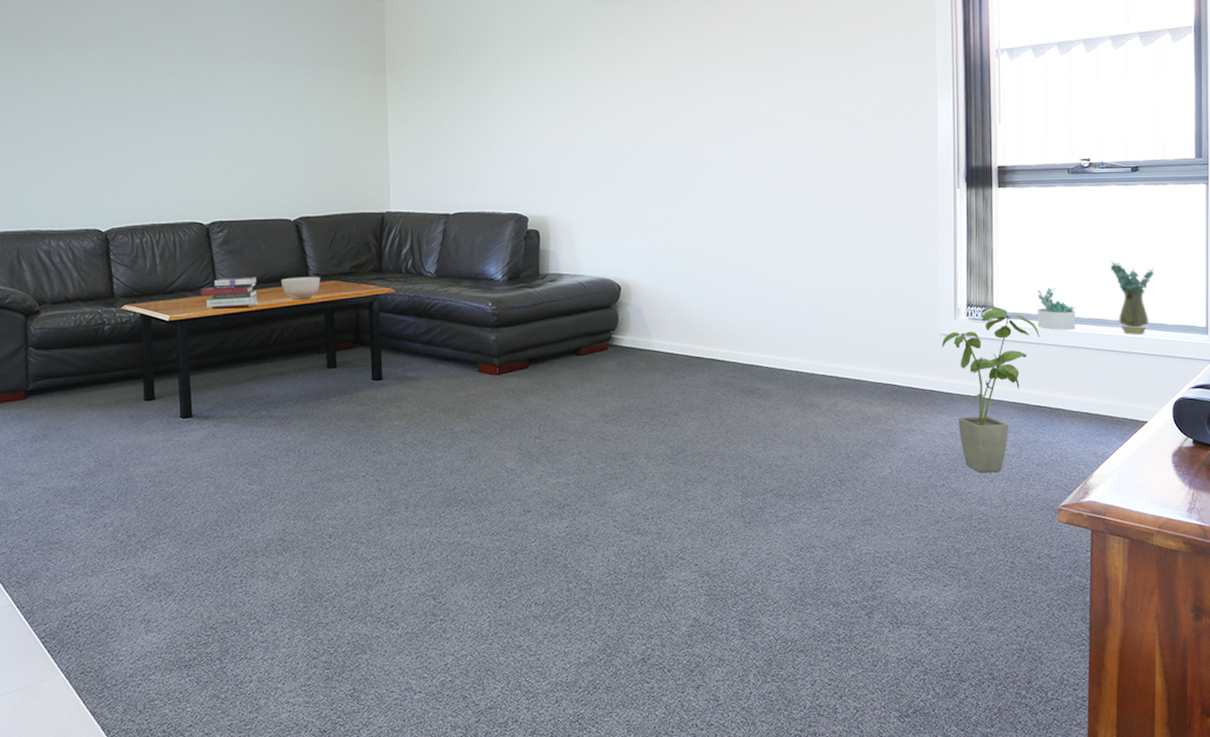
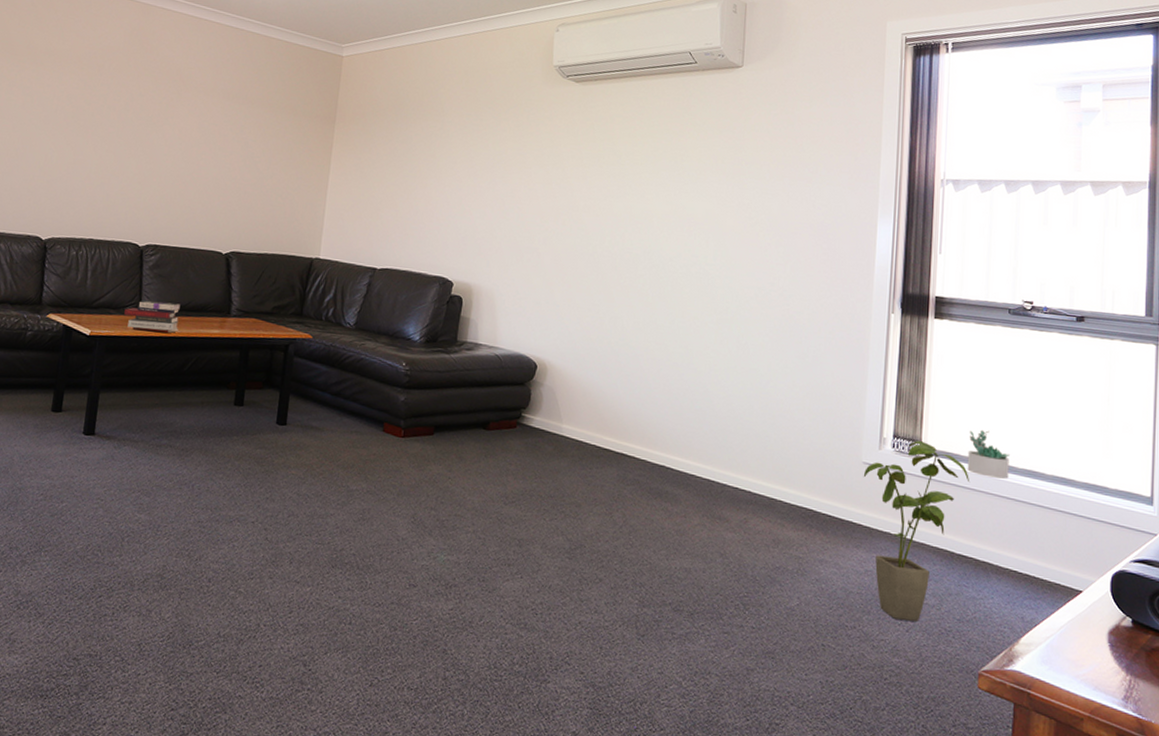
bowl: present [280,276,321,300] -> none [202,309,242,333]
vase: present [1110,260,1153,335] -> none [1049,411,1096,496]

